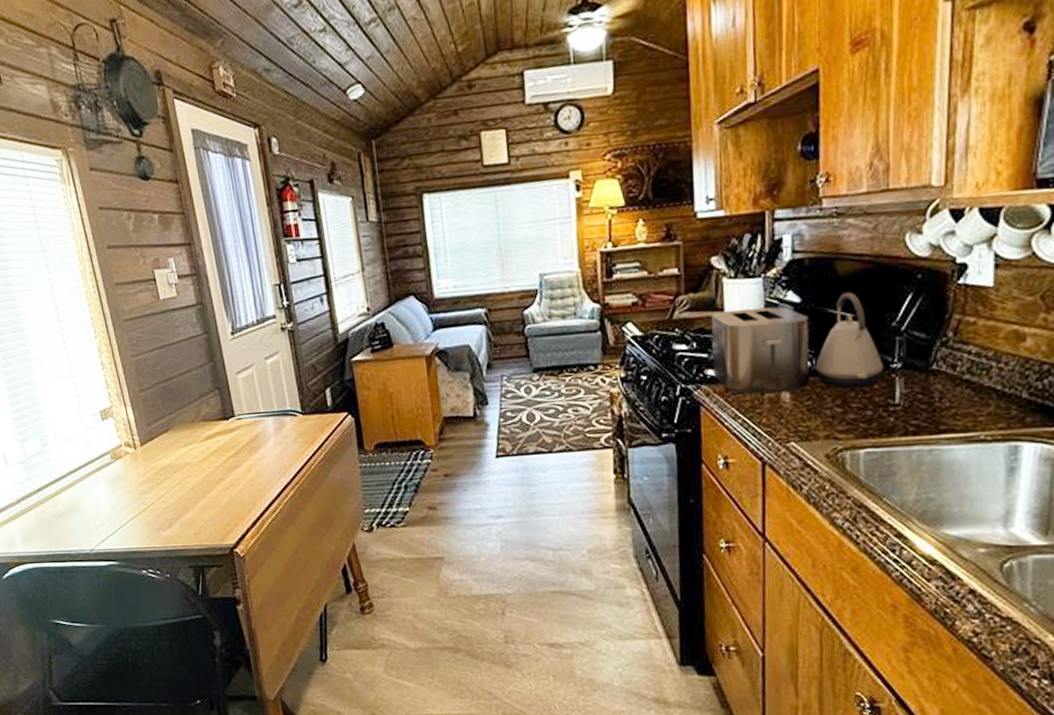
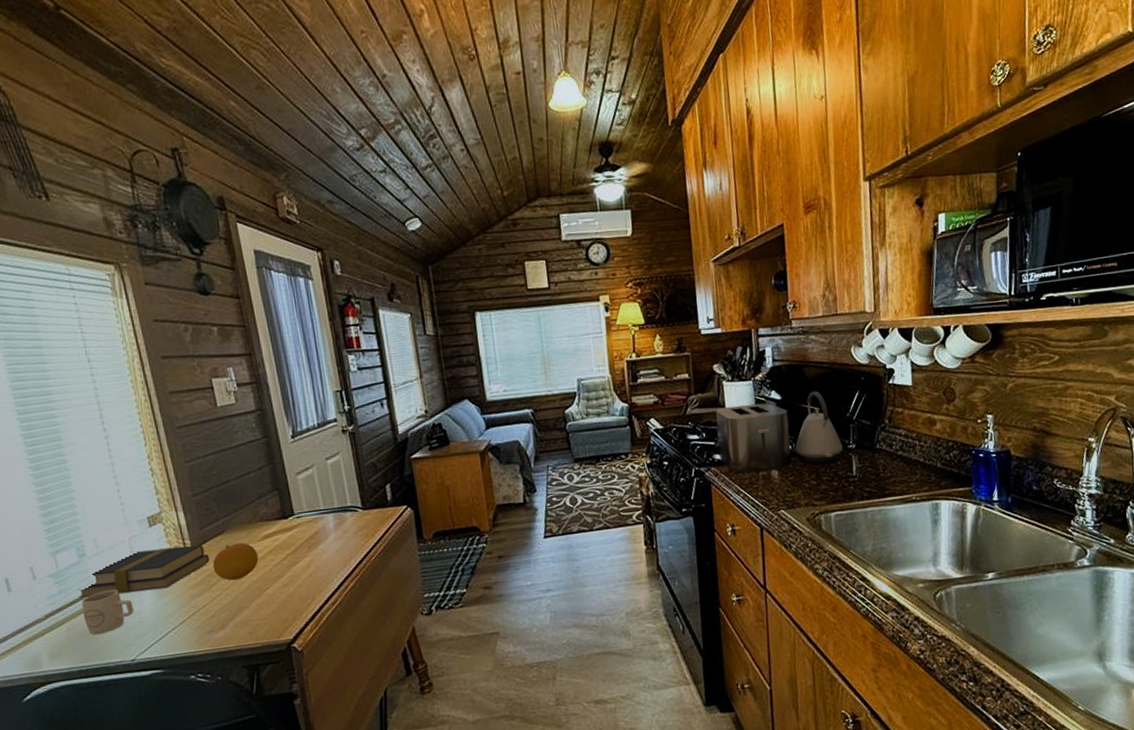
book: none [43,441,156,486] -> present [78,545,209,598]
mug: none [46,480,91,523] -> present [81,589,134,635]
fruit: none [159,442,202,480] -> present [212,542,259,581]

